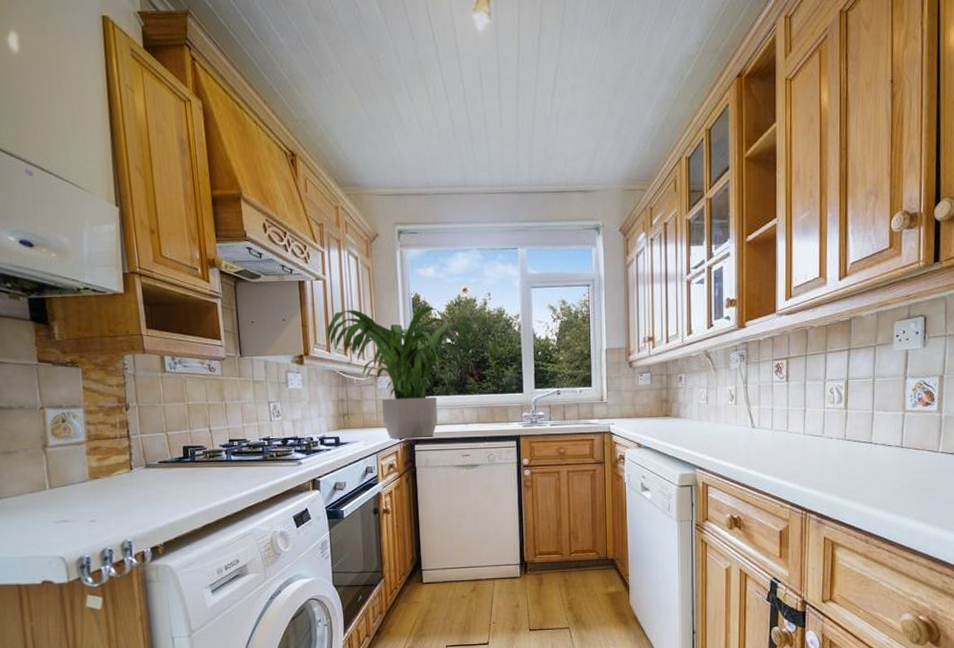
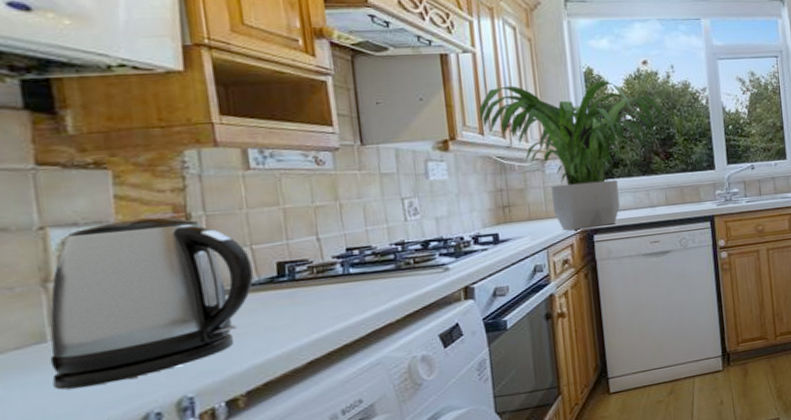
kettle: none [48,405,168,525] -> present [50,217,254,390]

